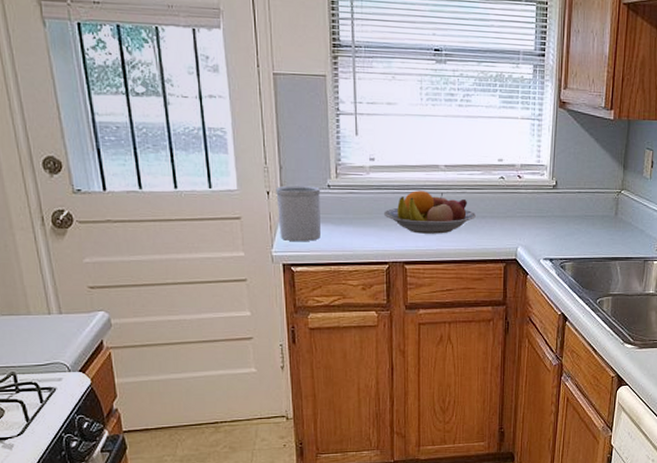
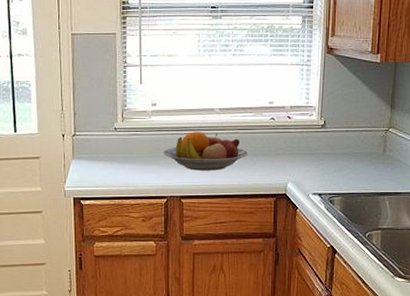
utensil holder: present [276,185,321,241] -> none [70,129,109,177]

